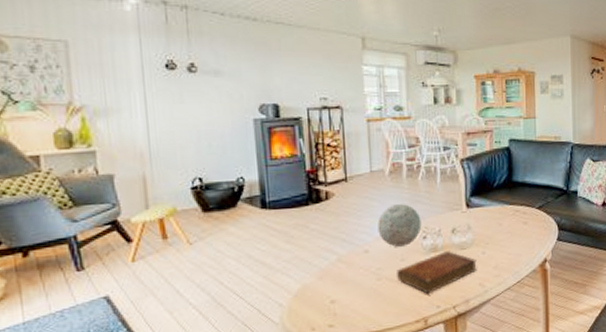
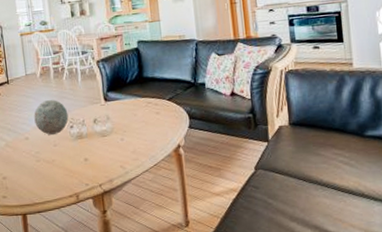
bible: present [397,251,477,294] -> none [51,138,118,174]

